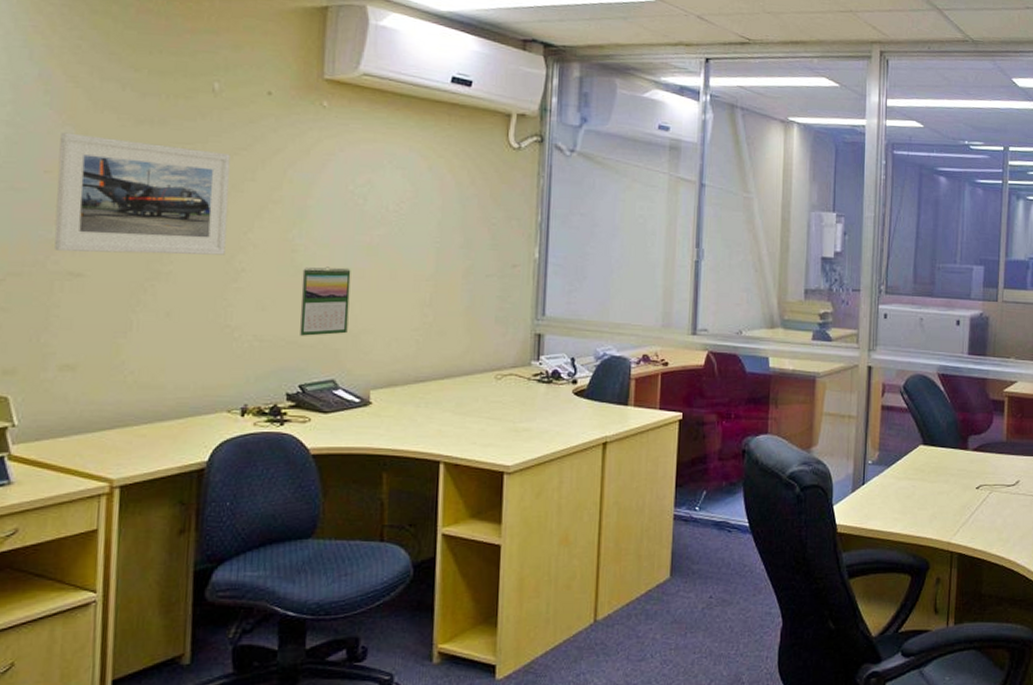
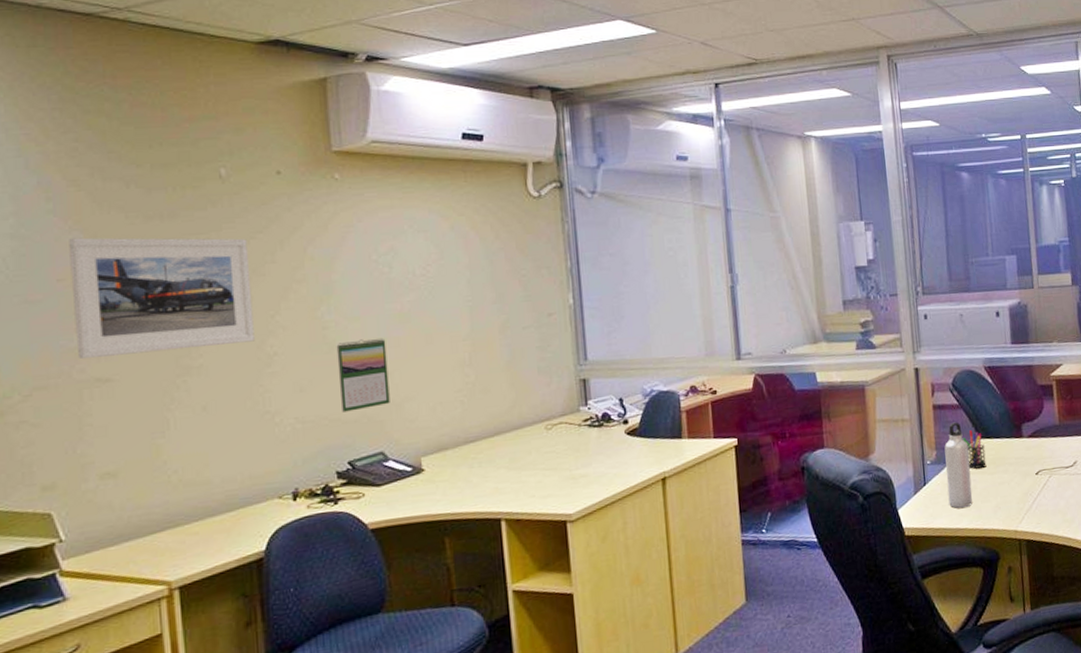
water bottle: none [885,425,912,512] -> present [944,422,973,508]
pen holder: none [908,436,928,475] -> present [963,430,987,469]

